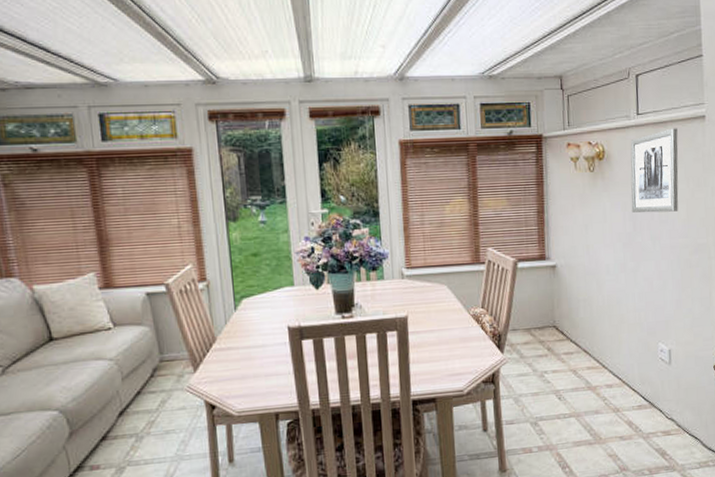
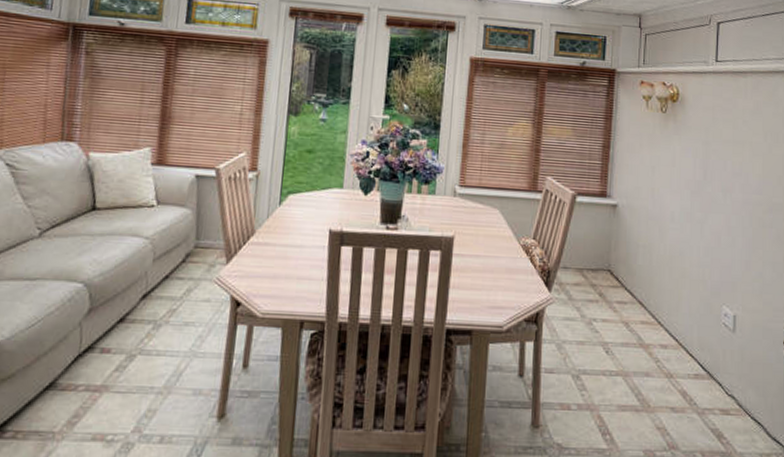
wall art: present [630,128,679,213] -> none [703,79,757,165]

